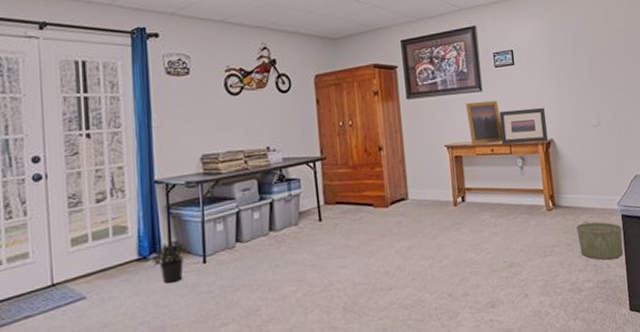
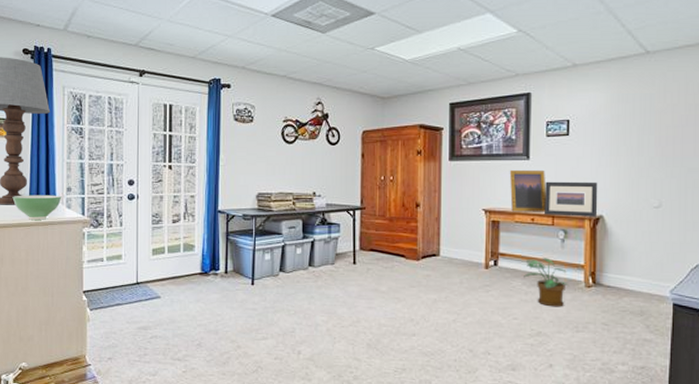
potted plant: present [152,238,190,283] -> none [212,261,242,297]
potted plant: none [490,187,533,236] -> present [524,258,569,307]
basket: present [576,221,623,260] -> none [617,304,671,347]

